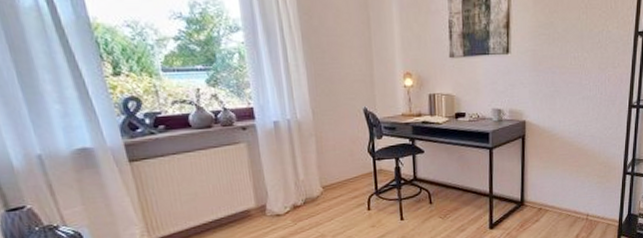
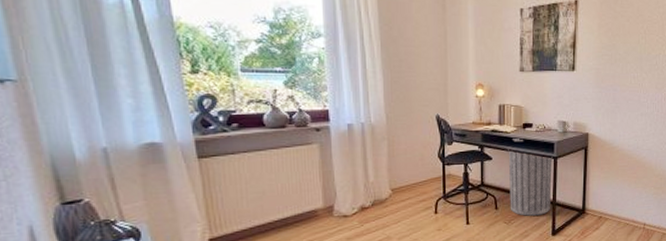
trash can: none [440,129,488,210] -> present [508,139,553,216]

